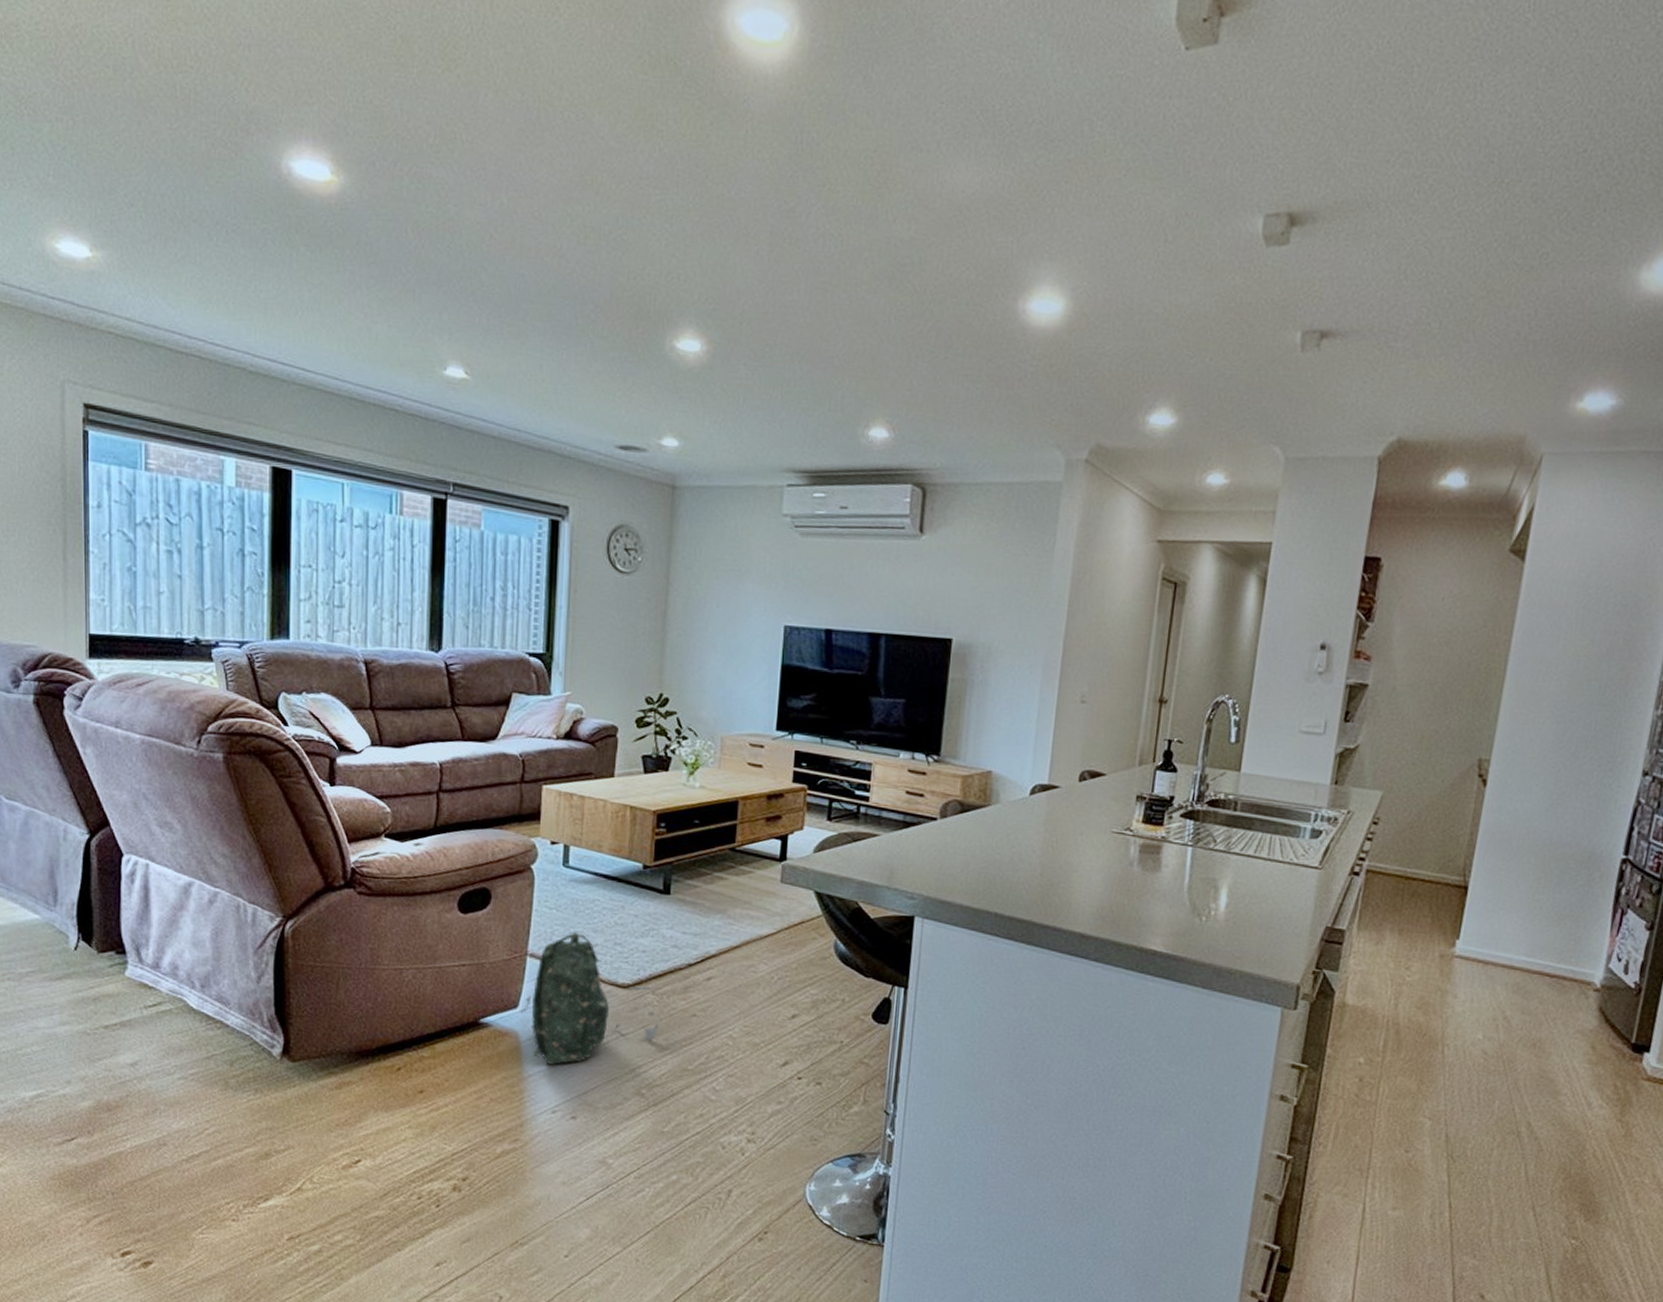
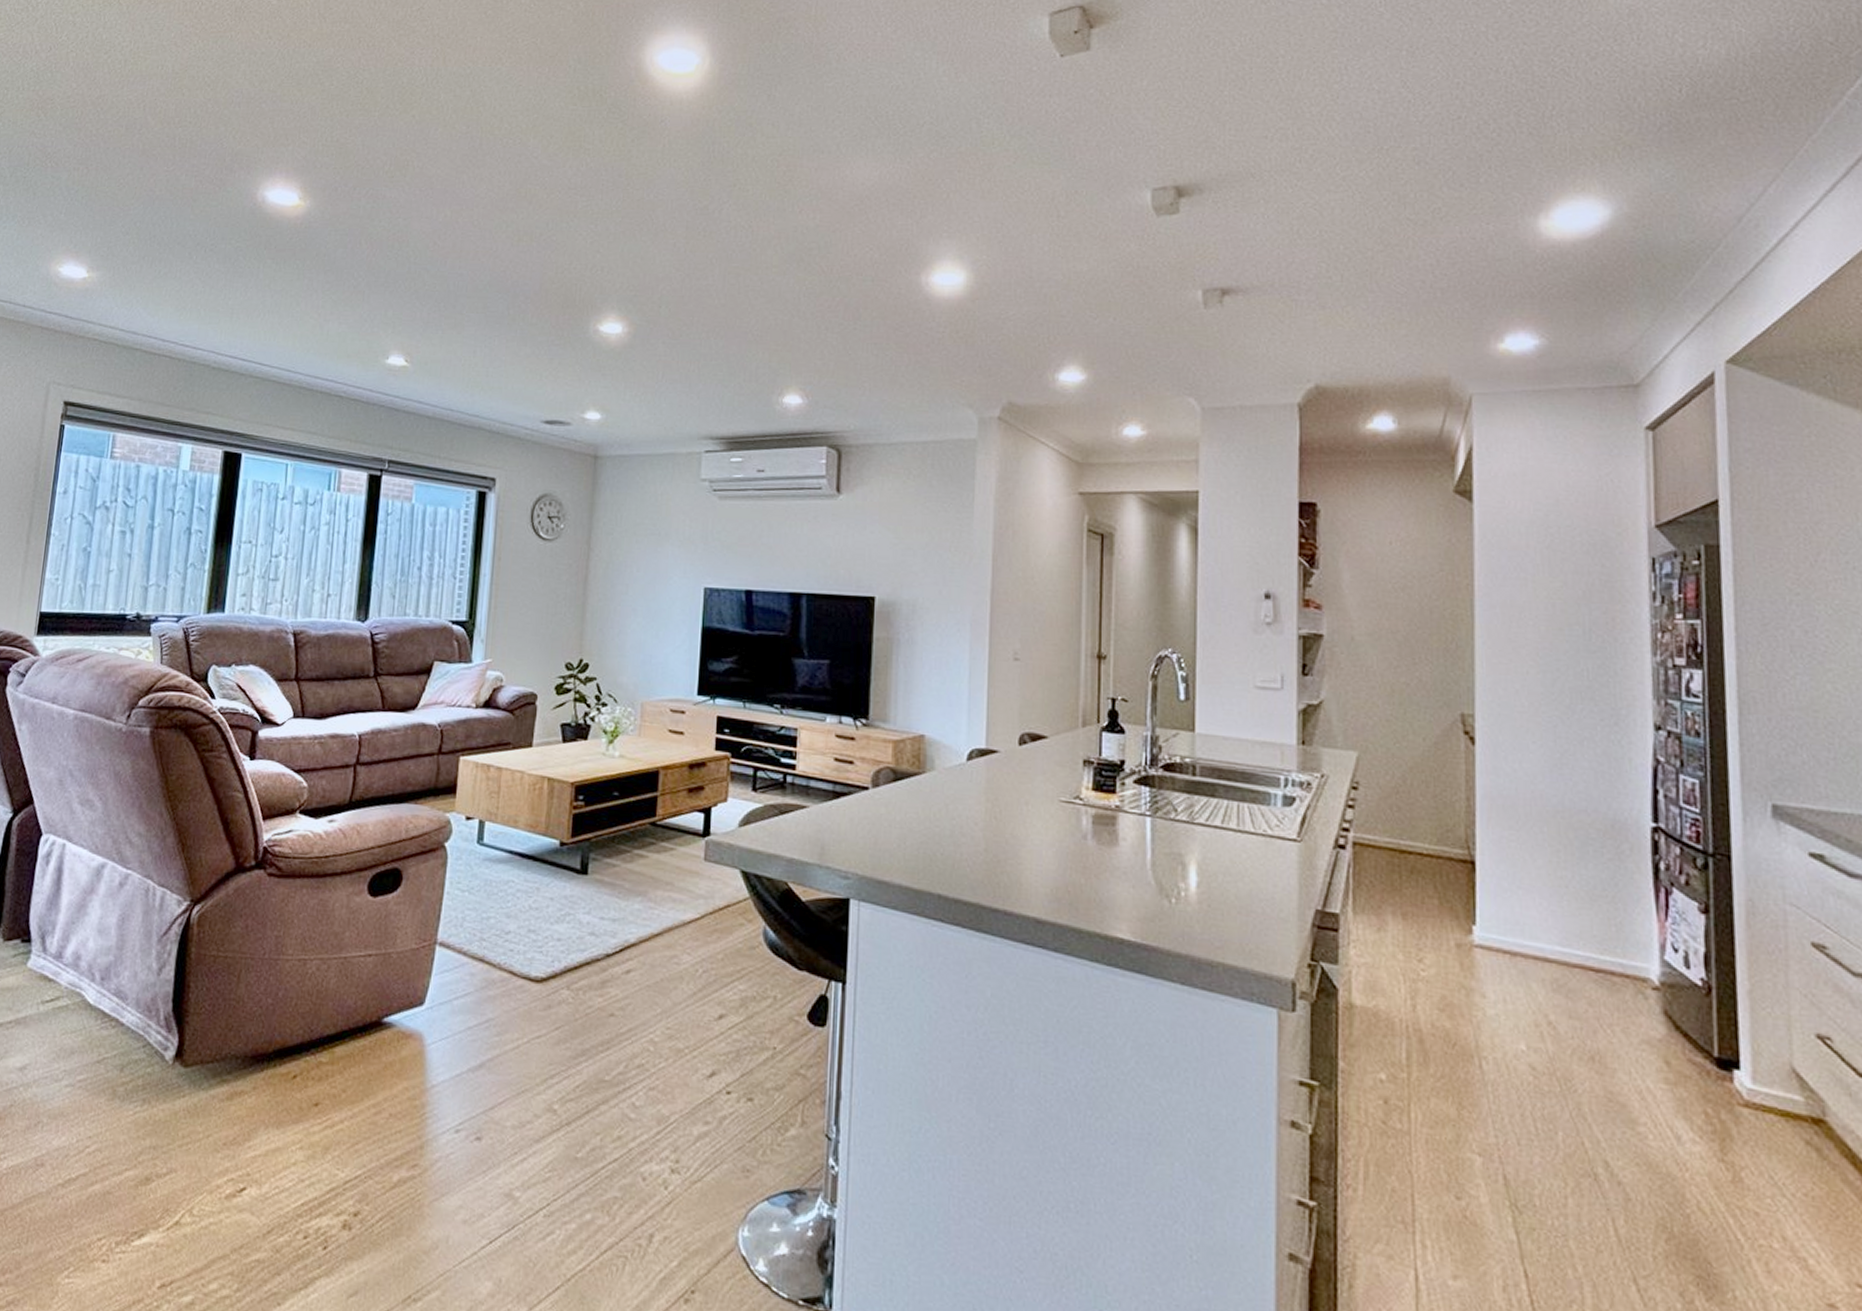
backpack: present [520,932,659,1065] -> none [426,917,574,1074]

